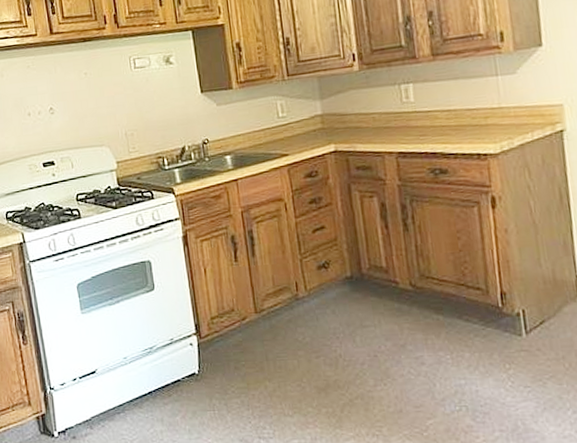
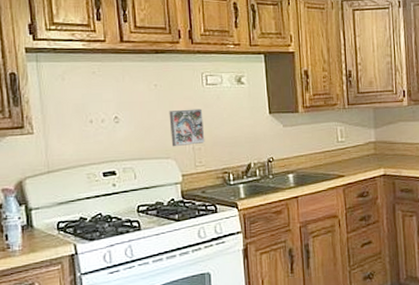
decorative tile: none [100,93,137,134] -> present [169,108,205,147]

